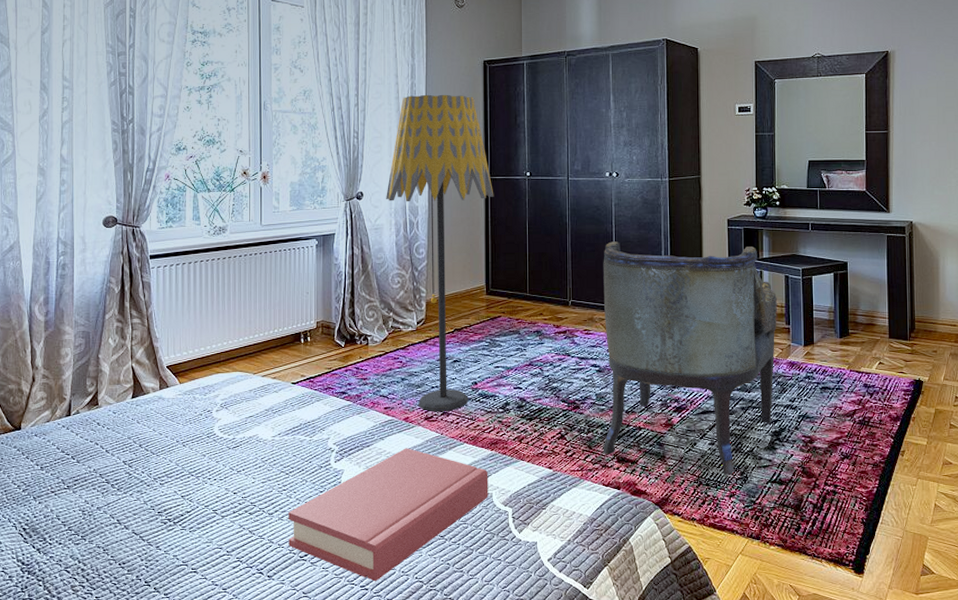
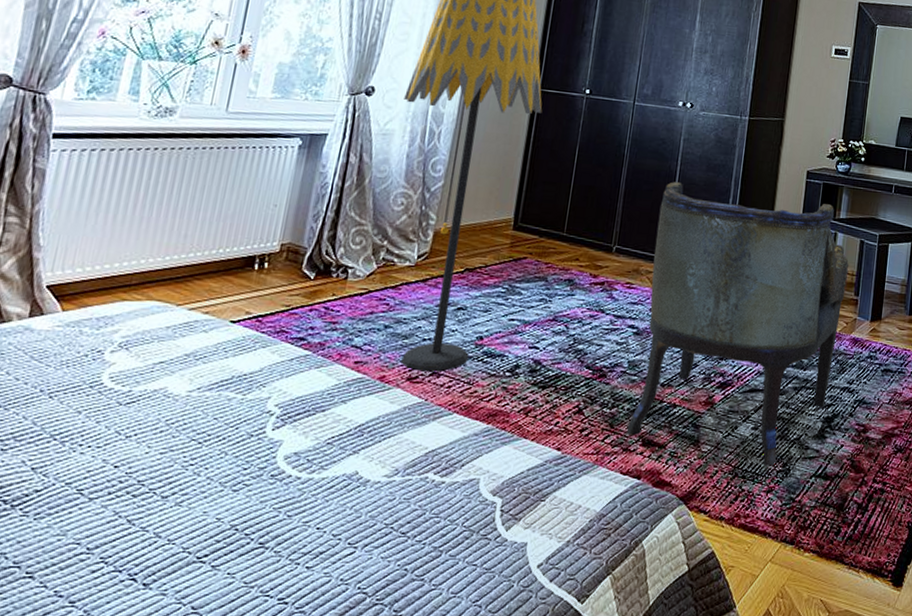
hardback book: present [288,448,488,582] -> none [182,415,479,593]

